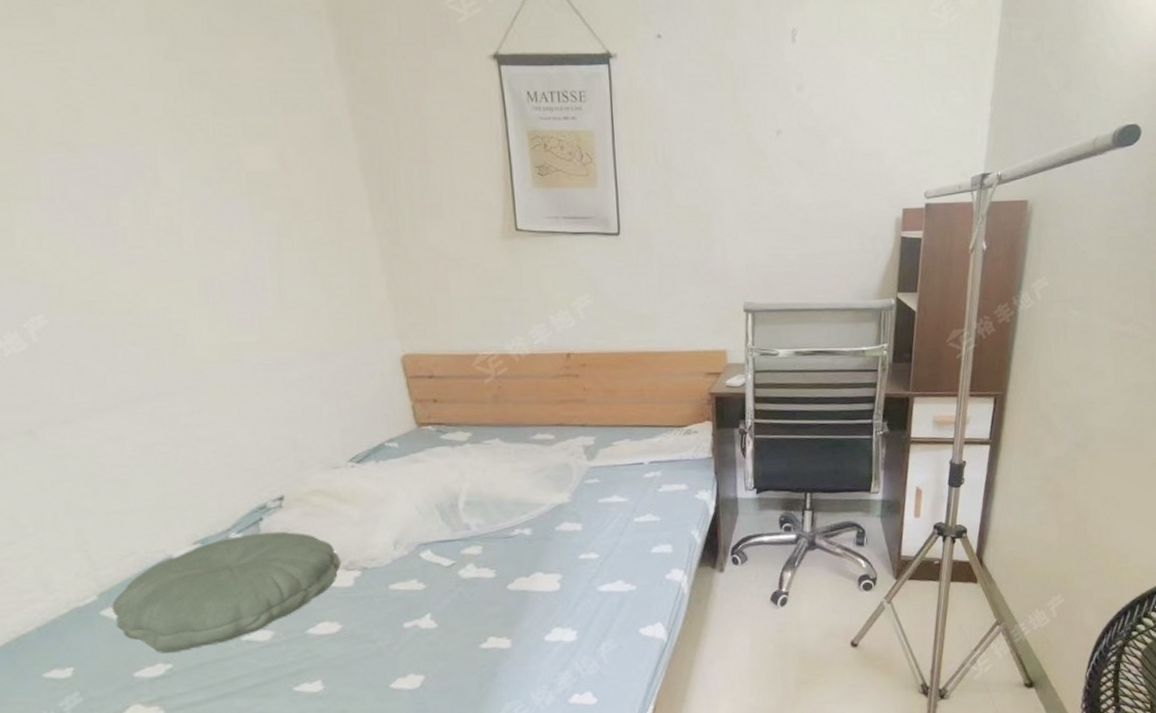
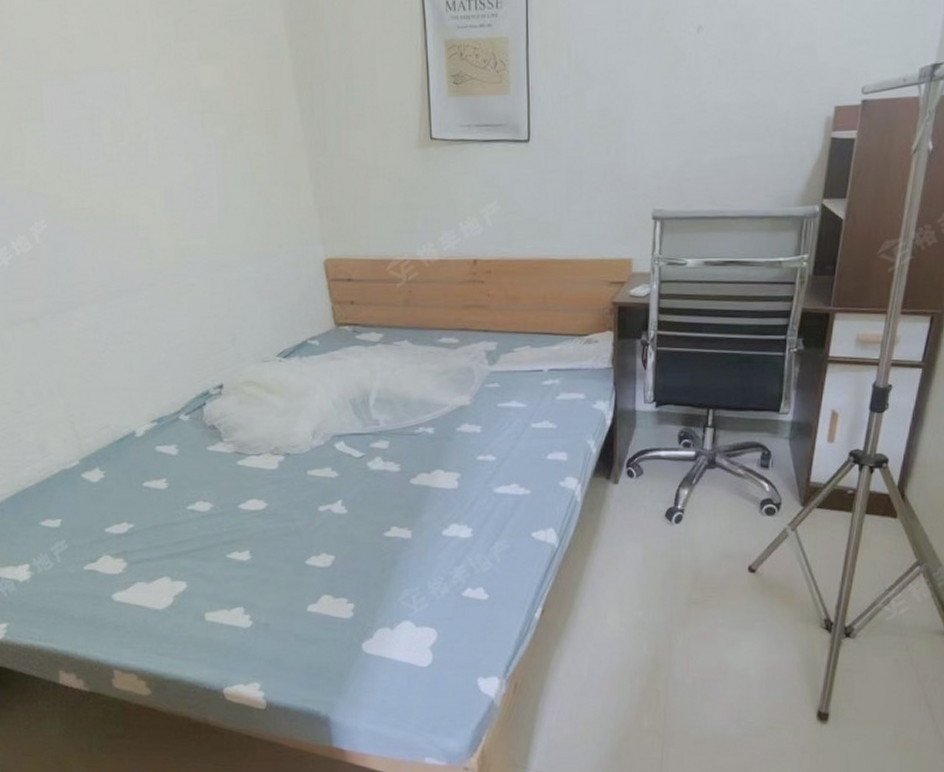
pillow: present [112,531,342,654] -> none [90,416,269,514]

